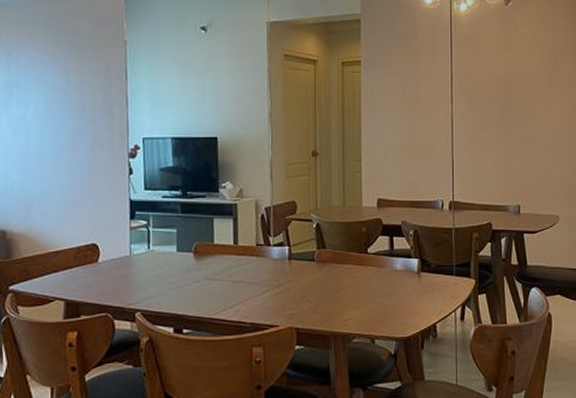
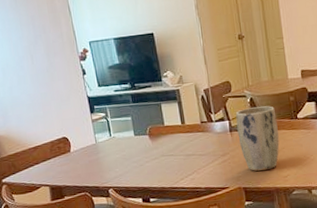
plant pot: none [297,235,344,311] -> present [235,106,280,171]

